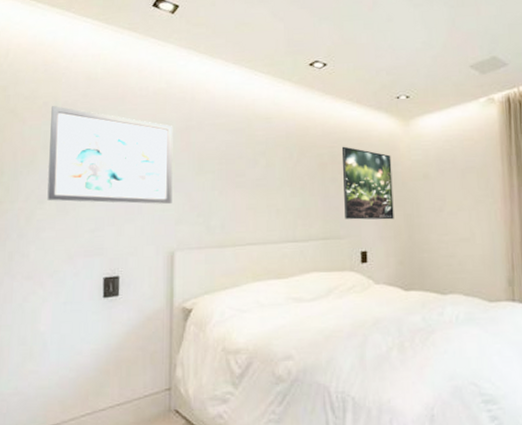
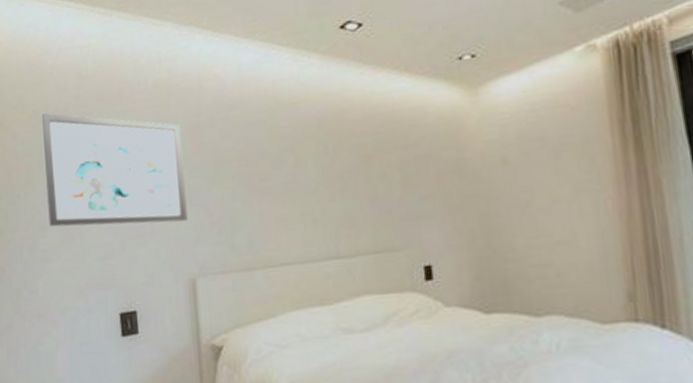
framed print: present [341,146,394,220] -> none [389,130,465,226]

